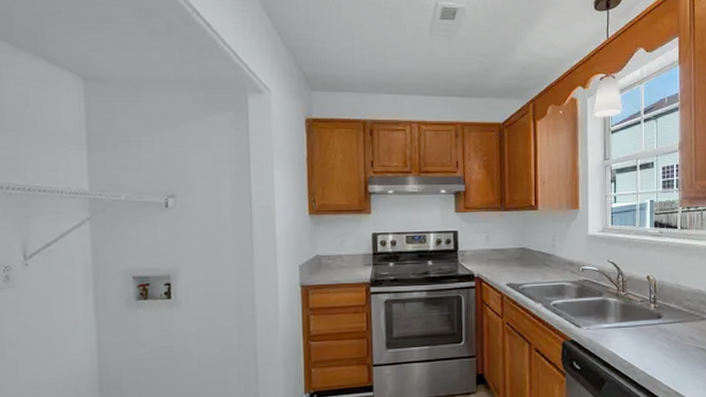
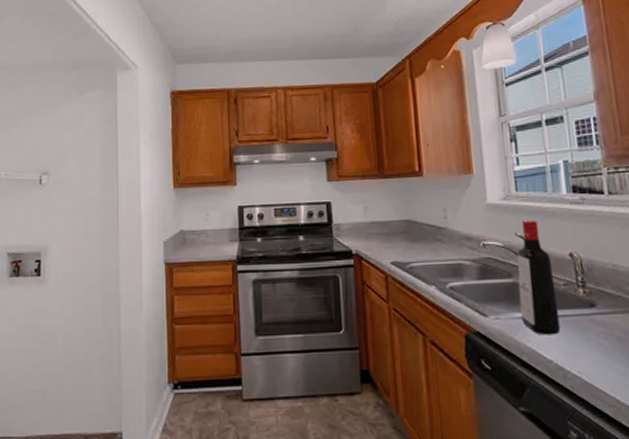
liquor bottle: none [606,249,635,341] -> present [517,220,561,335]

